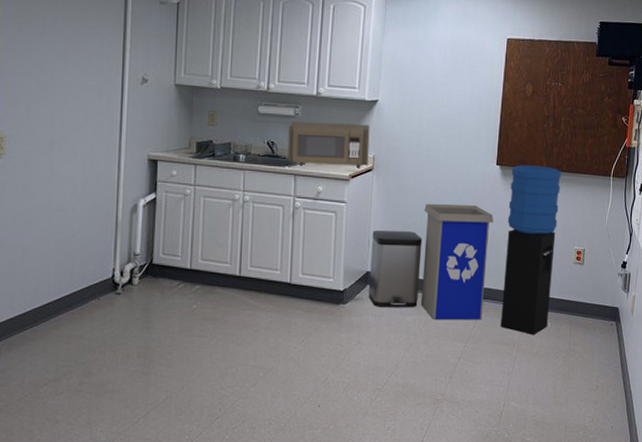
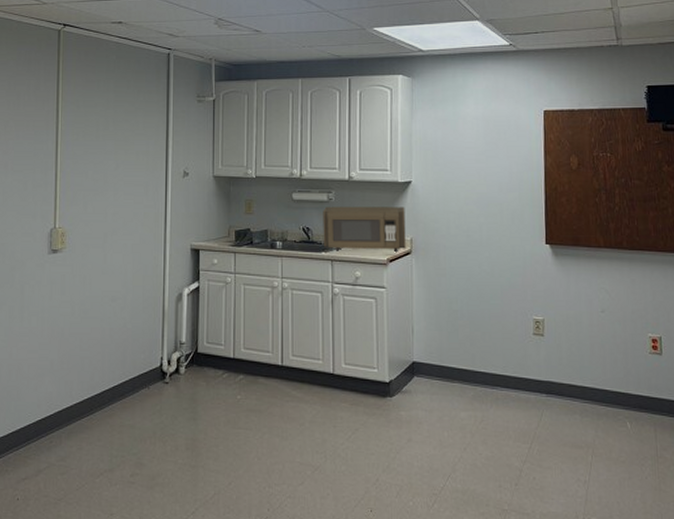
pedal bin: present [369,231,423,307] -> none [415,317,472,402]
recycling bin: present [421,203,493,320] -> none [470,287,548,418]
water cooler: present [500,165,561,335] -> none [563,243,626,437]

